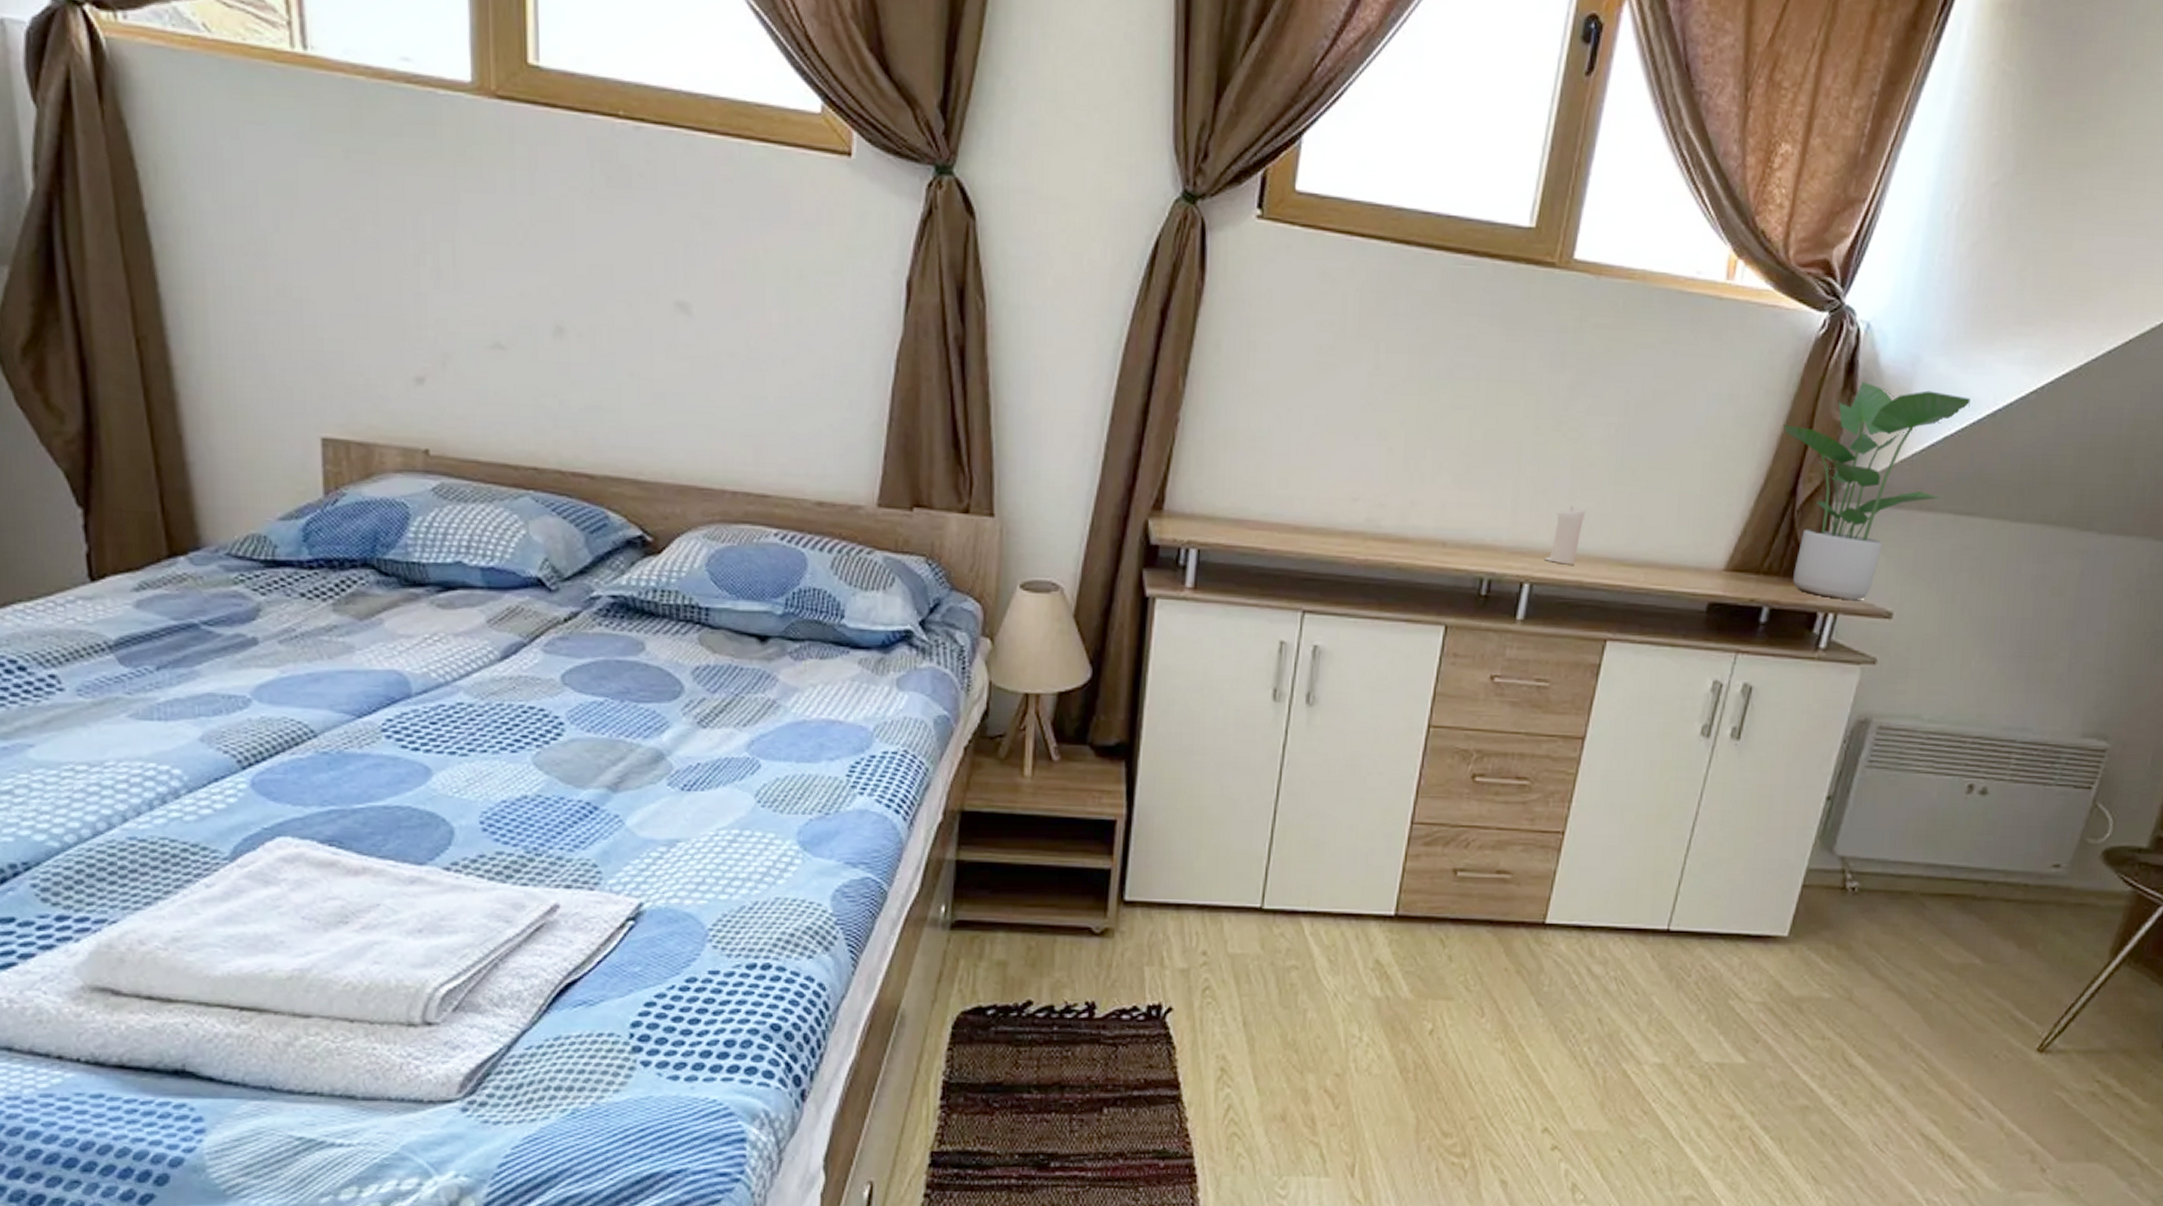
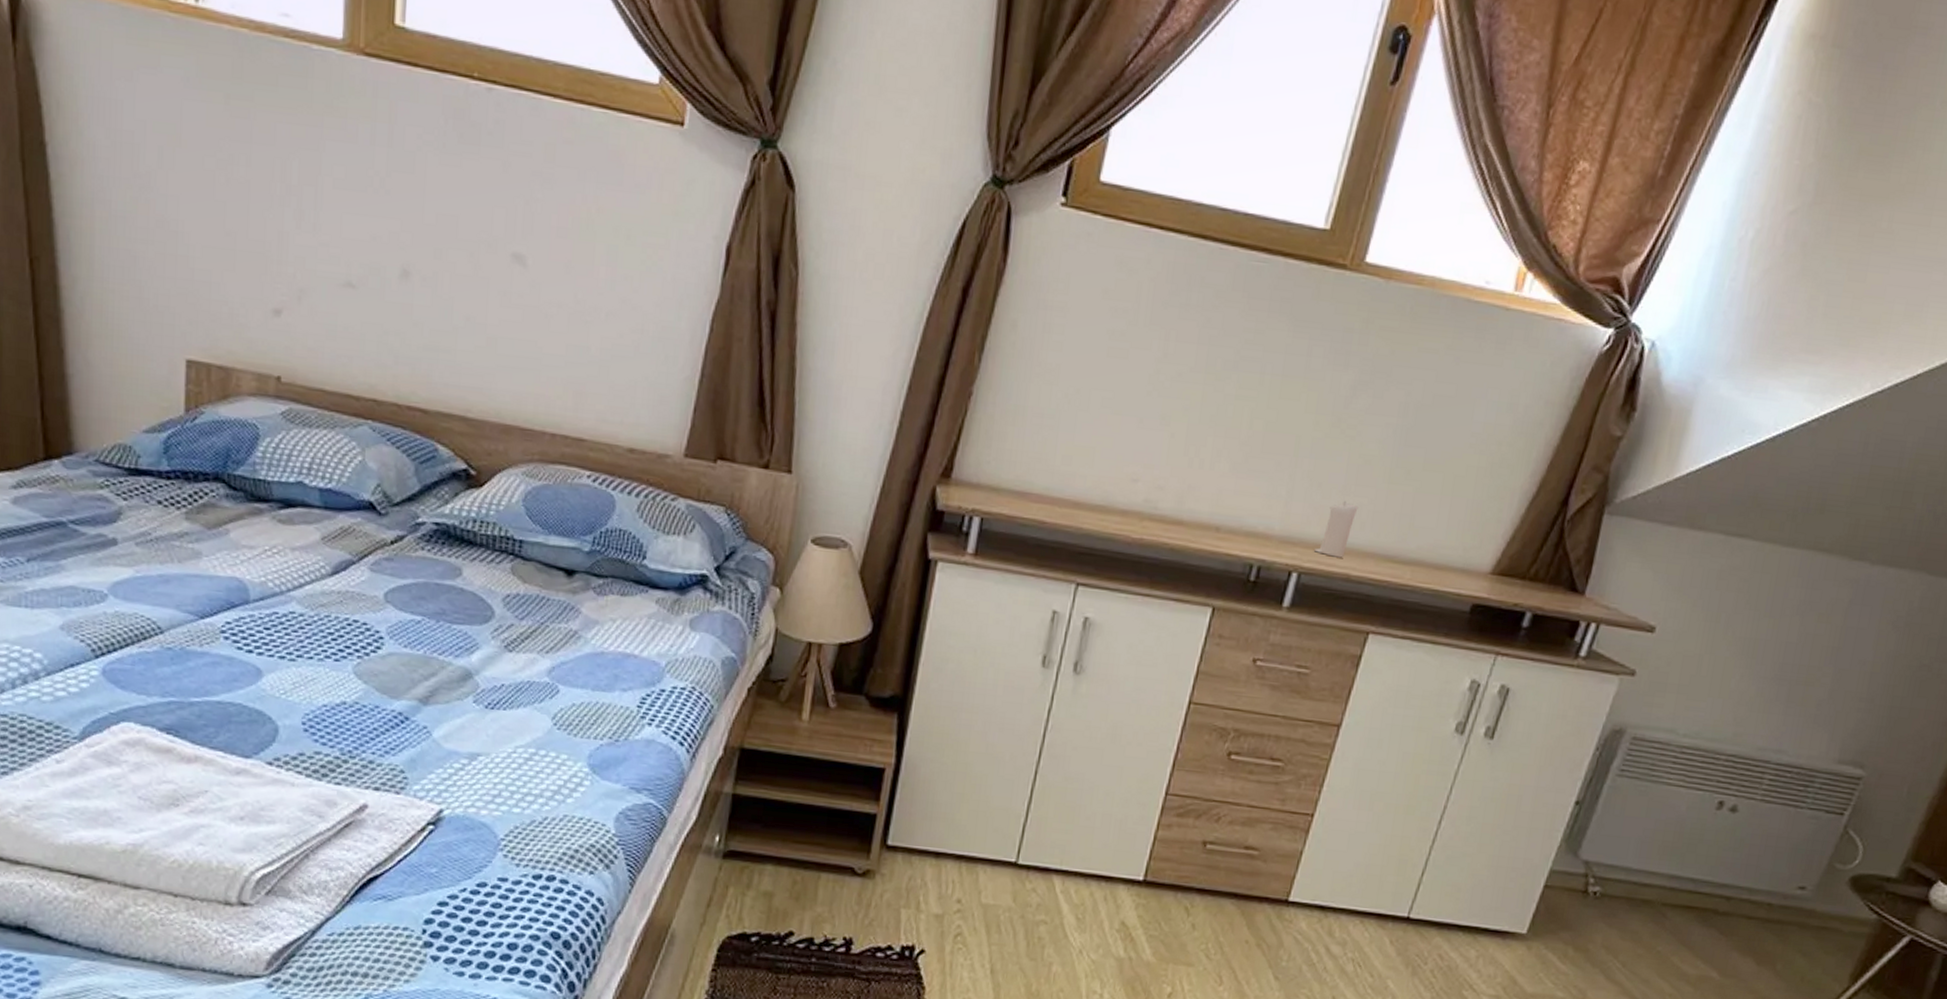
potted plant: present [1783,380,1971,601] -> none [1558,397,1751,613]

